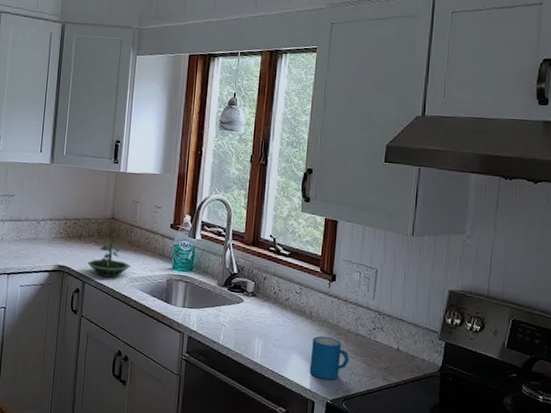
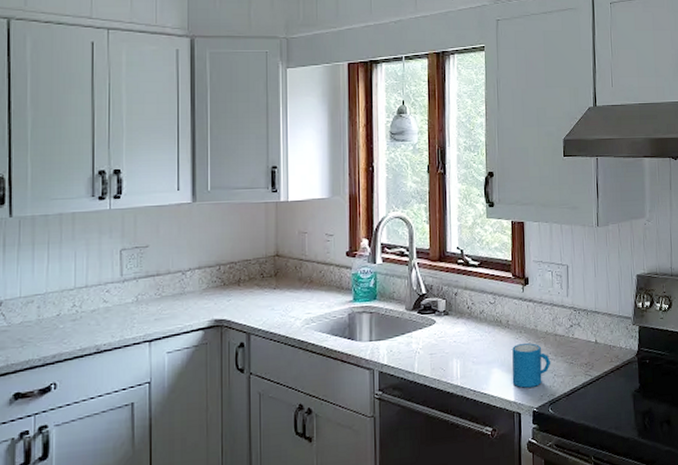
terrarium: present [87,232,131,278] -> none [251,271,304,324]

